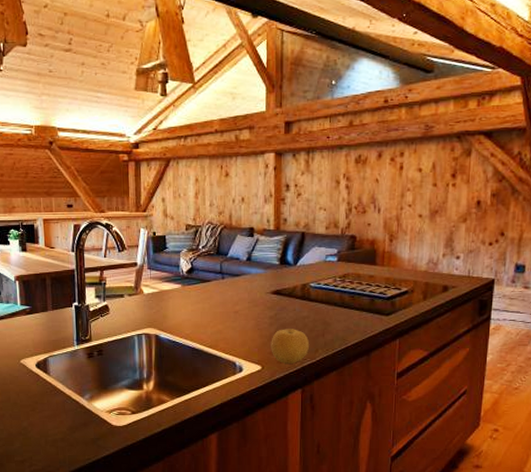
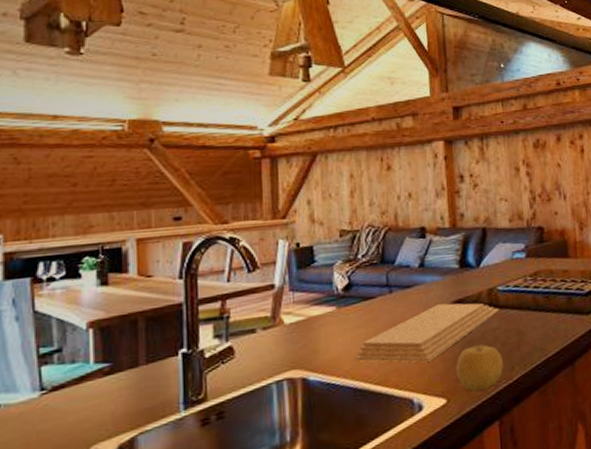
cutting board: none [194,292,310,336] -> present [355,303,500,363]

